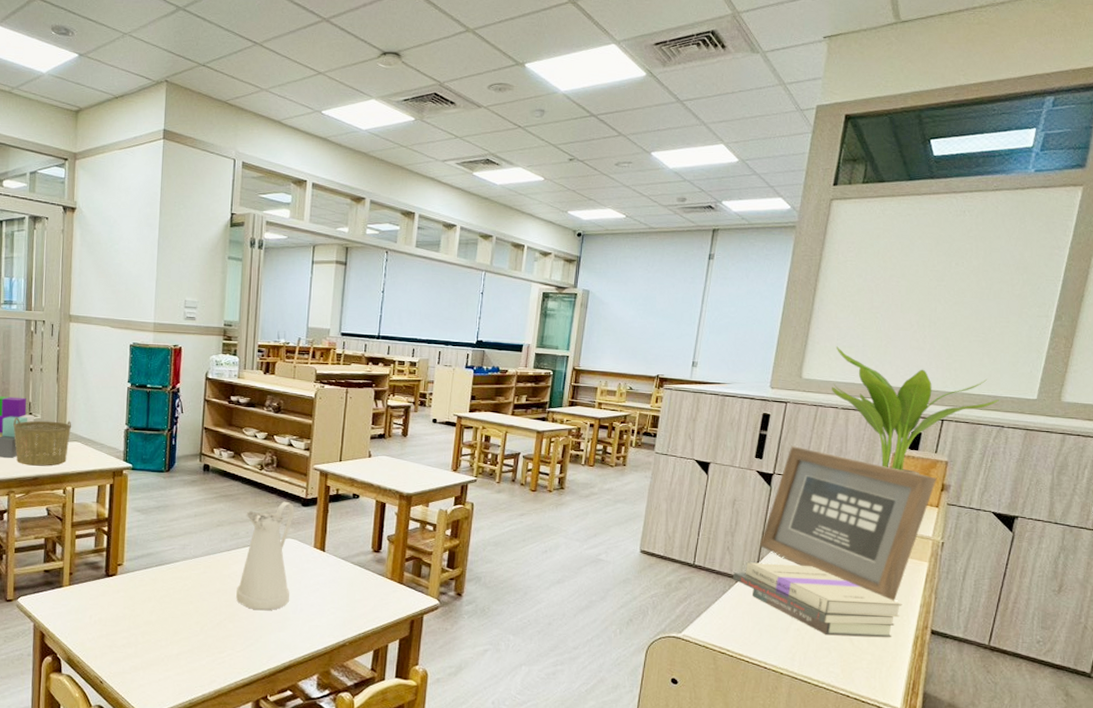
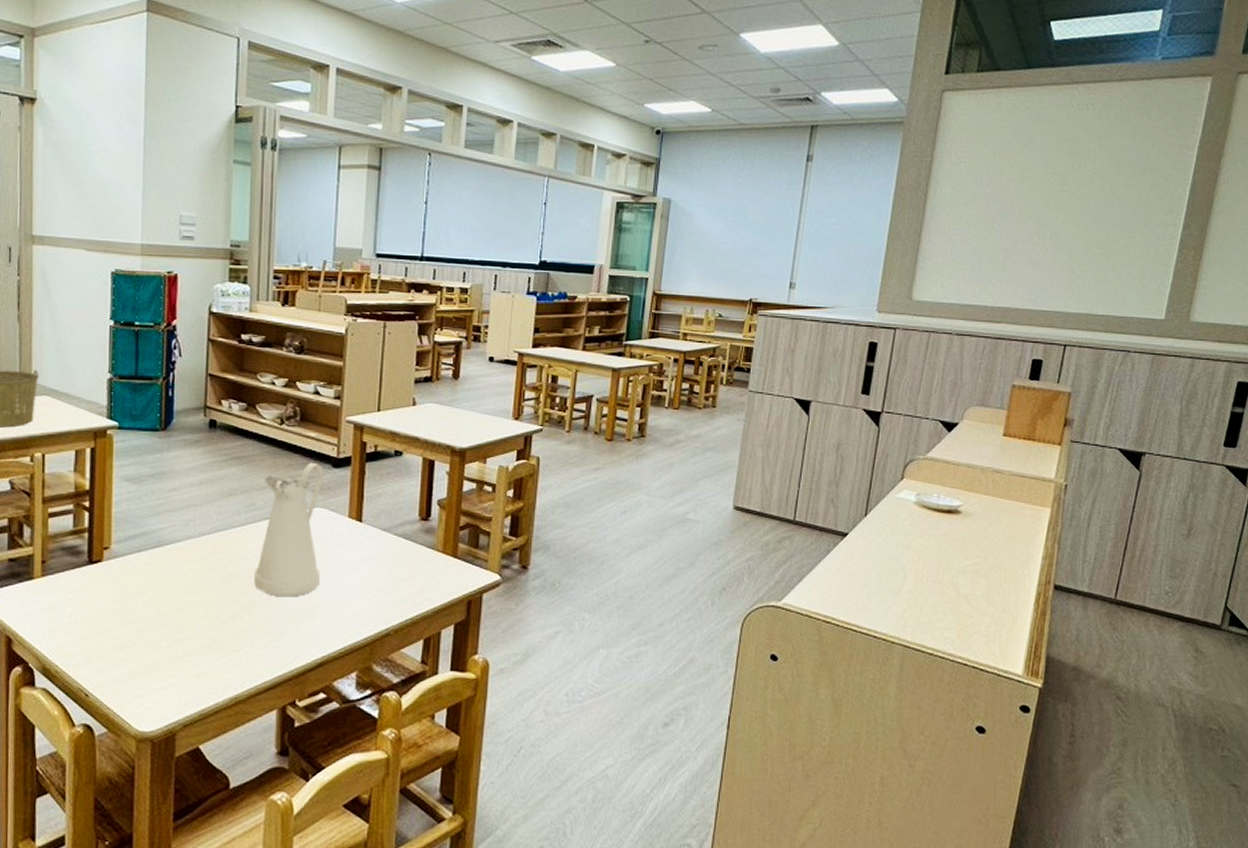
books: present [732,562,902,638] -> none [837,516,1023,596]
picture frame: present [759,446,936,601] -> none [867,379,1059,554]
potted plant: present [832,346,999,474] -> none [945,262,1125,408]

